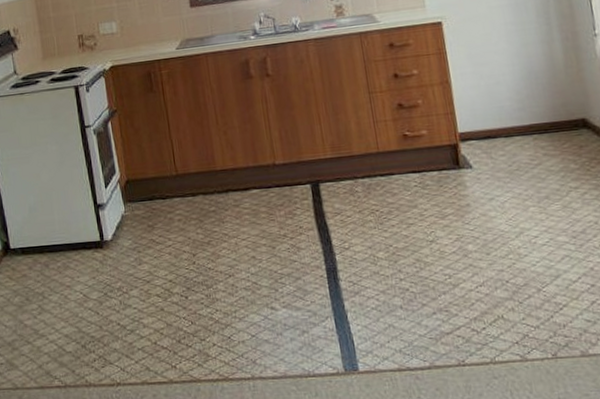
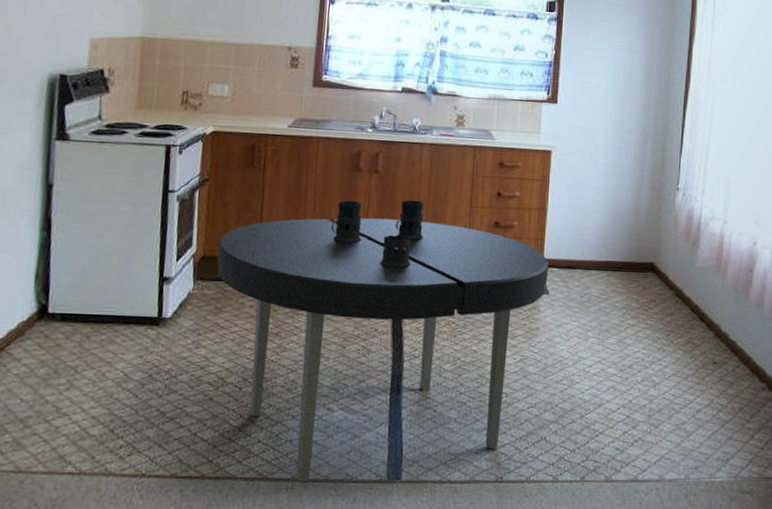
dining table: none [137,96,468,380] -> present [216,199,549,482]

